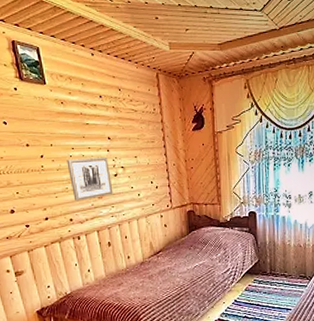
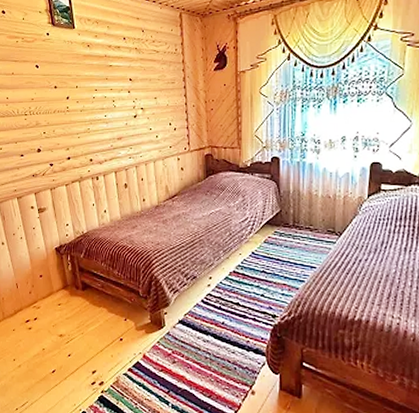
wall art: present [67,158,113,201] -> none [90,99,132,141]

